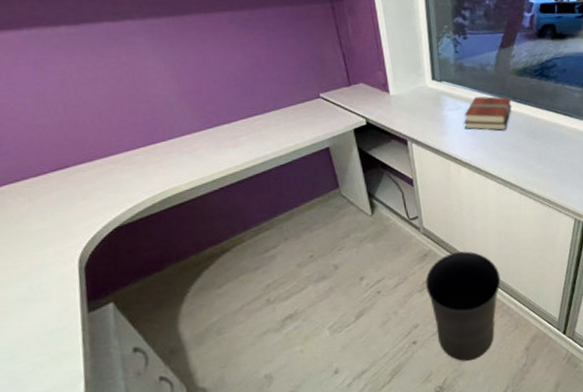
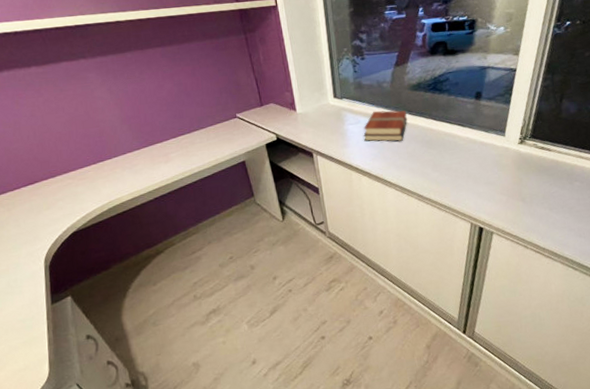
waste bin: present [425,251,501,361] -> none [332,253,402,357]

